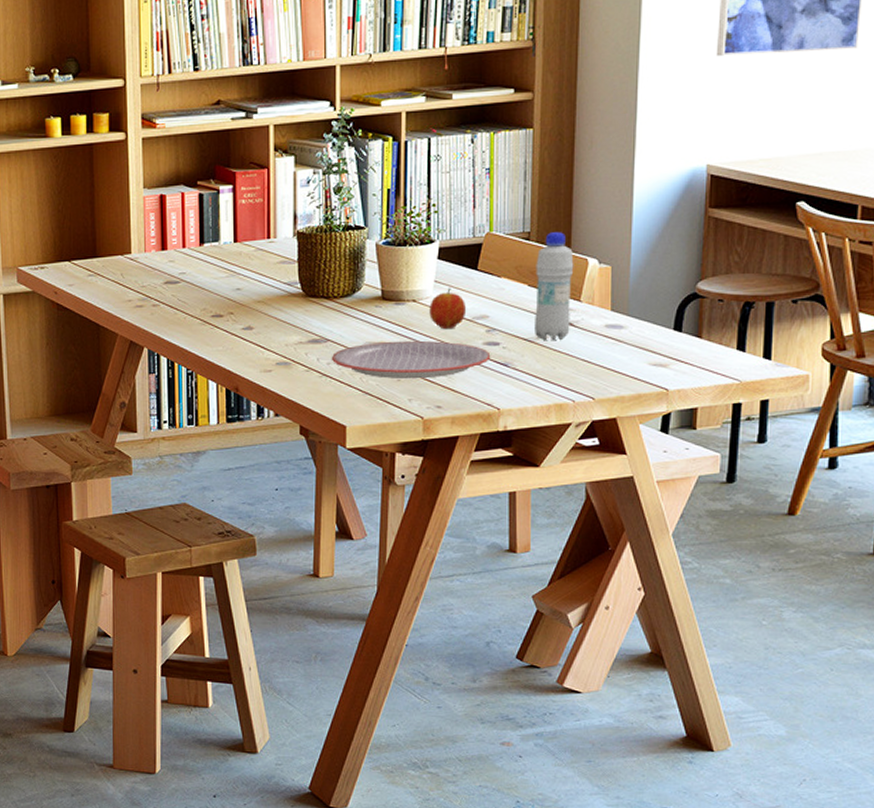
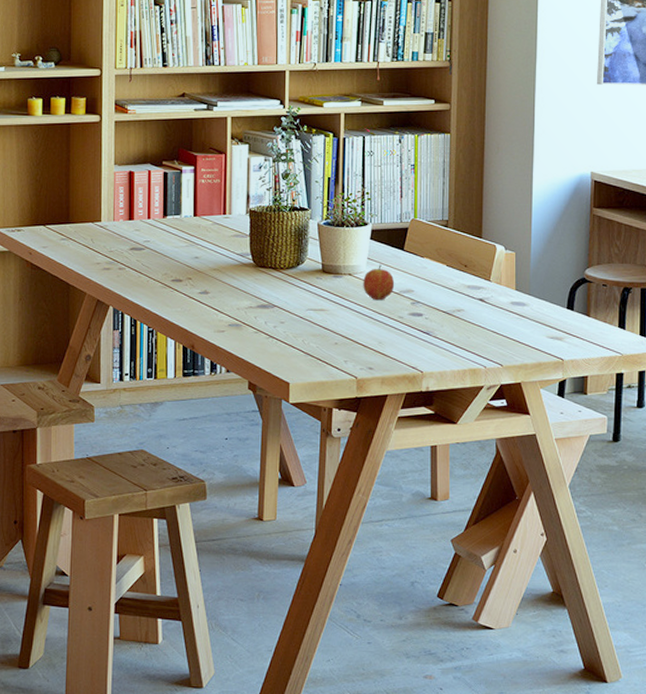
plate: present [331,340,491,380] -> none [277,309,415,343]
bottle: present [535,232,574,340] -> none [452,221,485,313]

